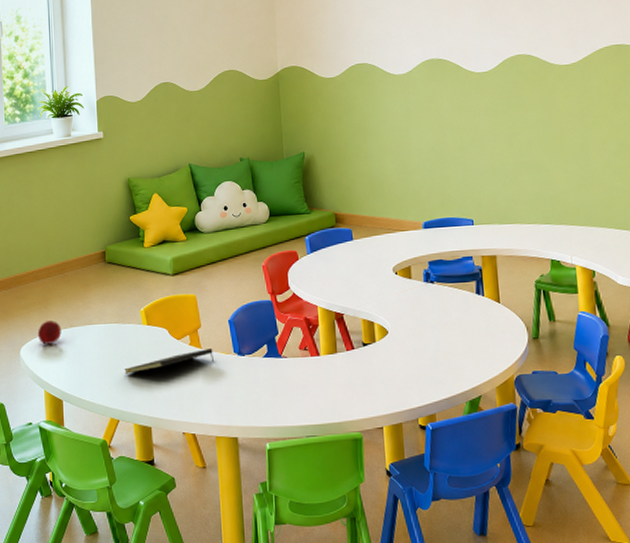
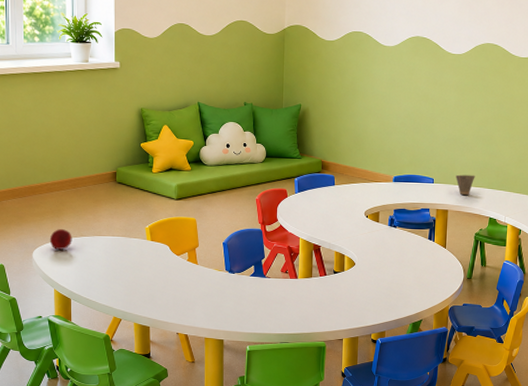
notepad: present [124,348,214,374] -> none [128,265,208,281]
cup: none [500,210,525,235] -> present [456,174,475,195]

